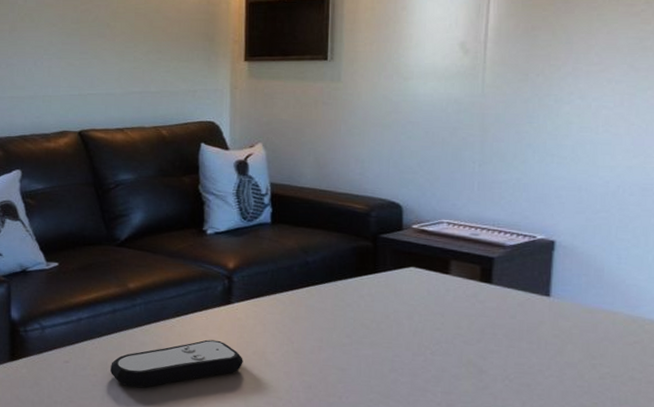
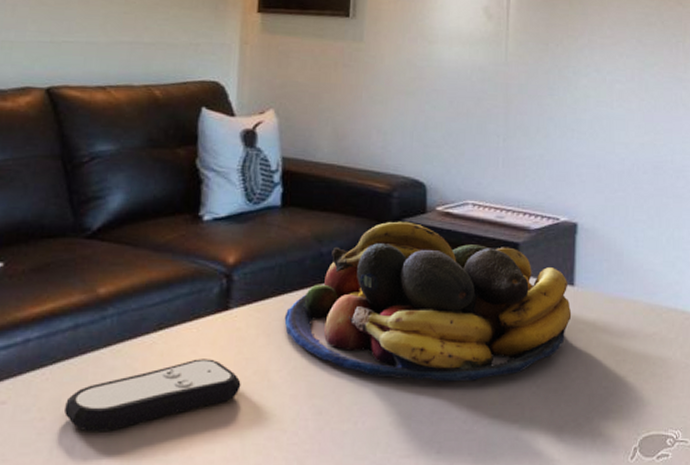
fruit bowl: none [277,237,547,372] -> present [284,221,572,382]

